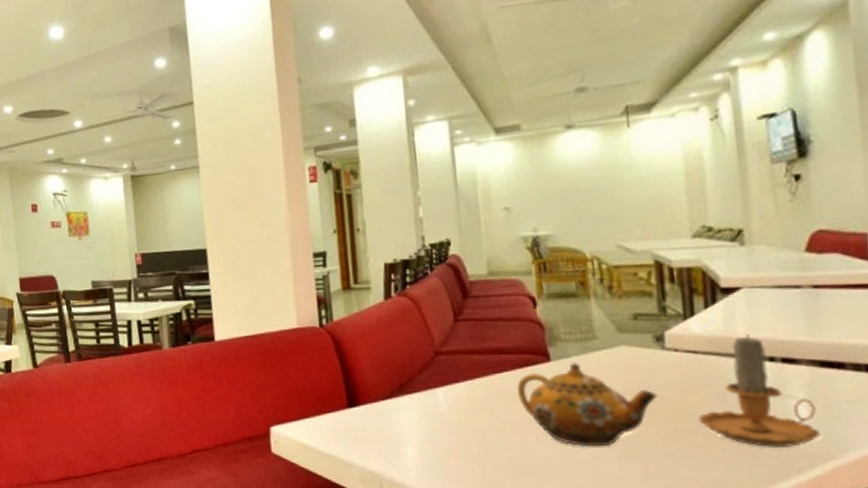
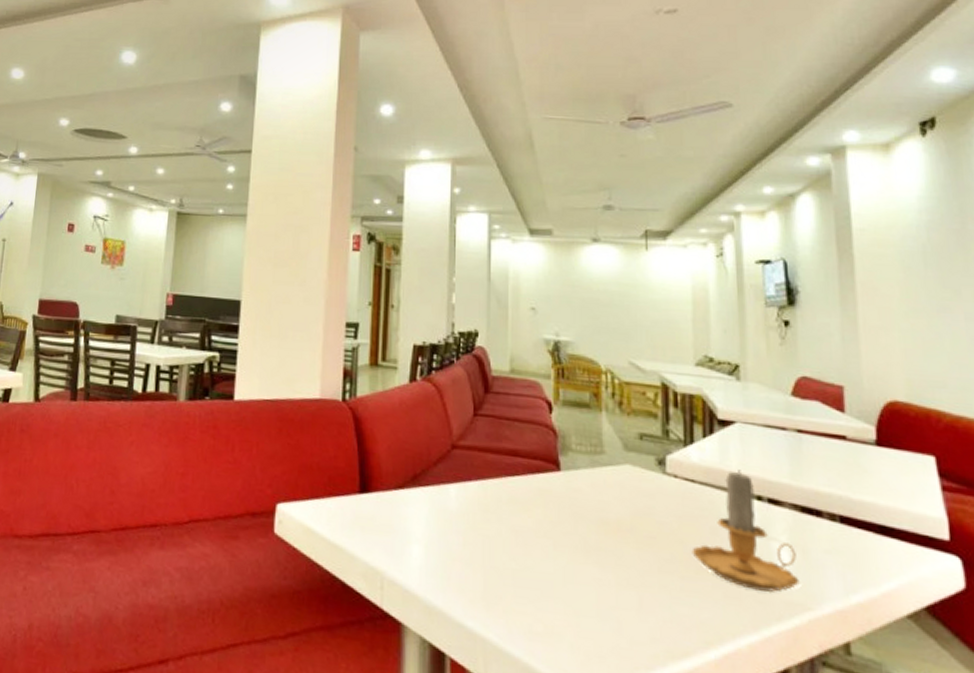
teapot: present [516,363,657,447] -> none [526,475,656,570]

